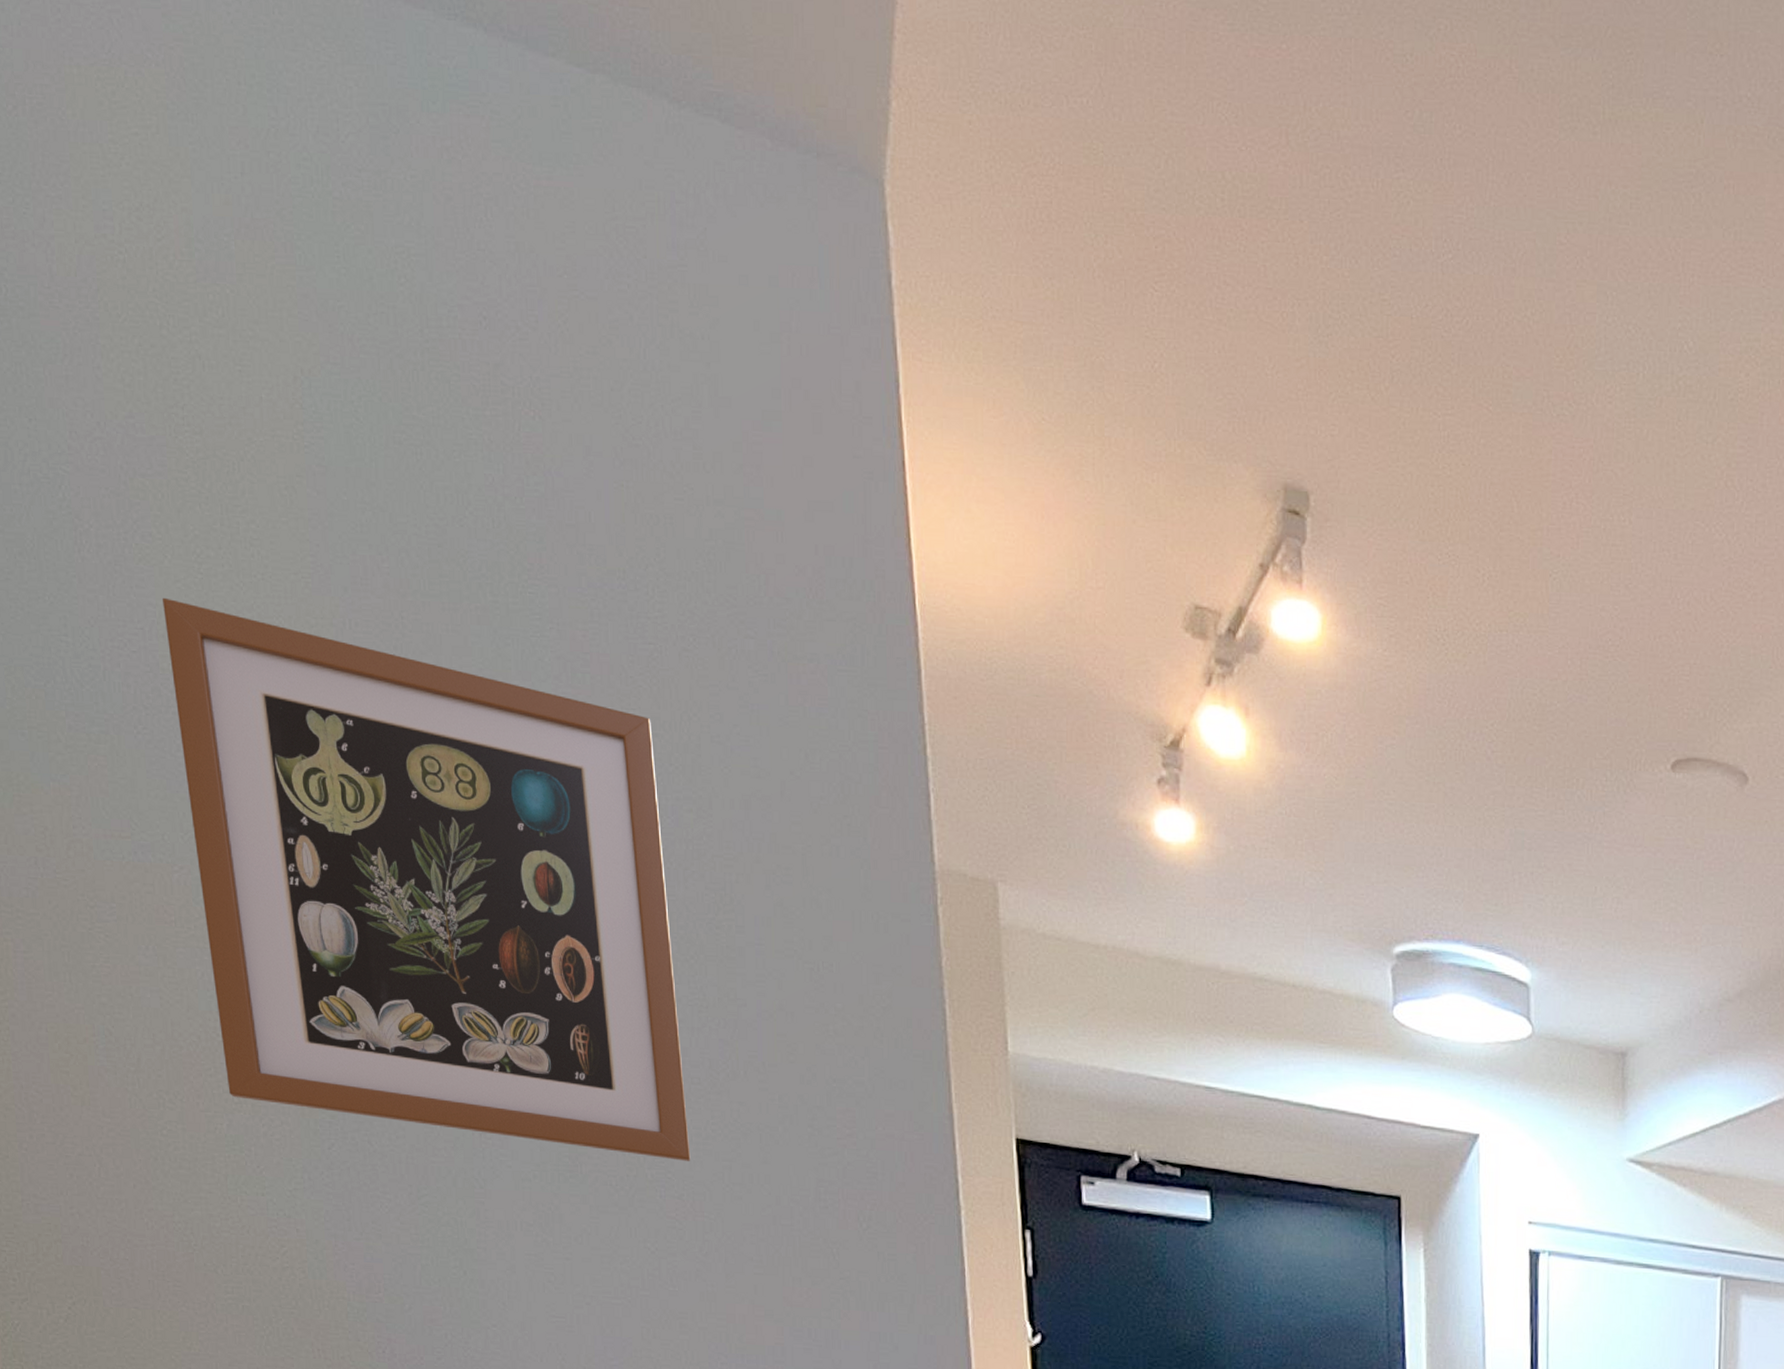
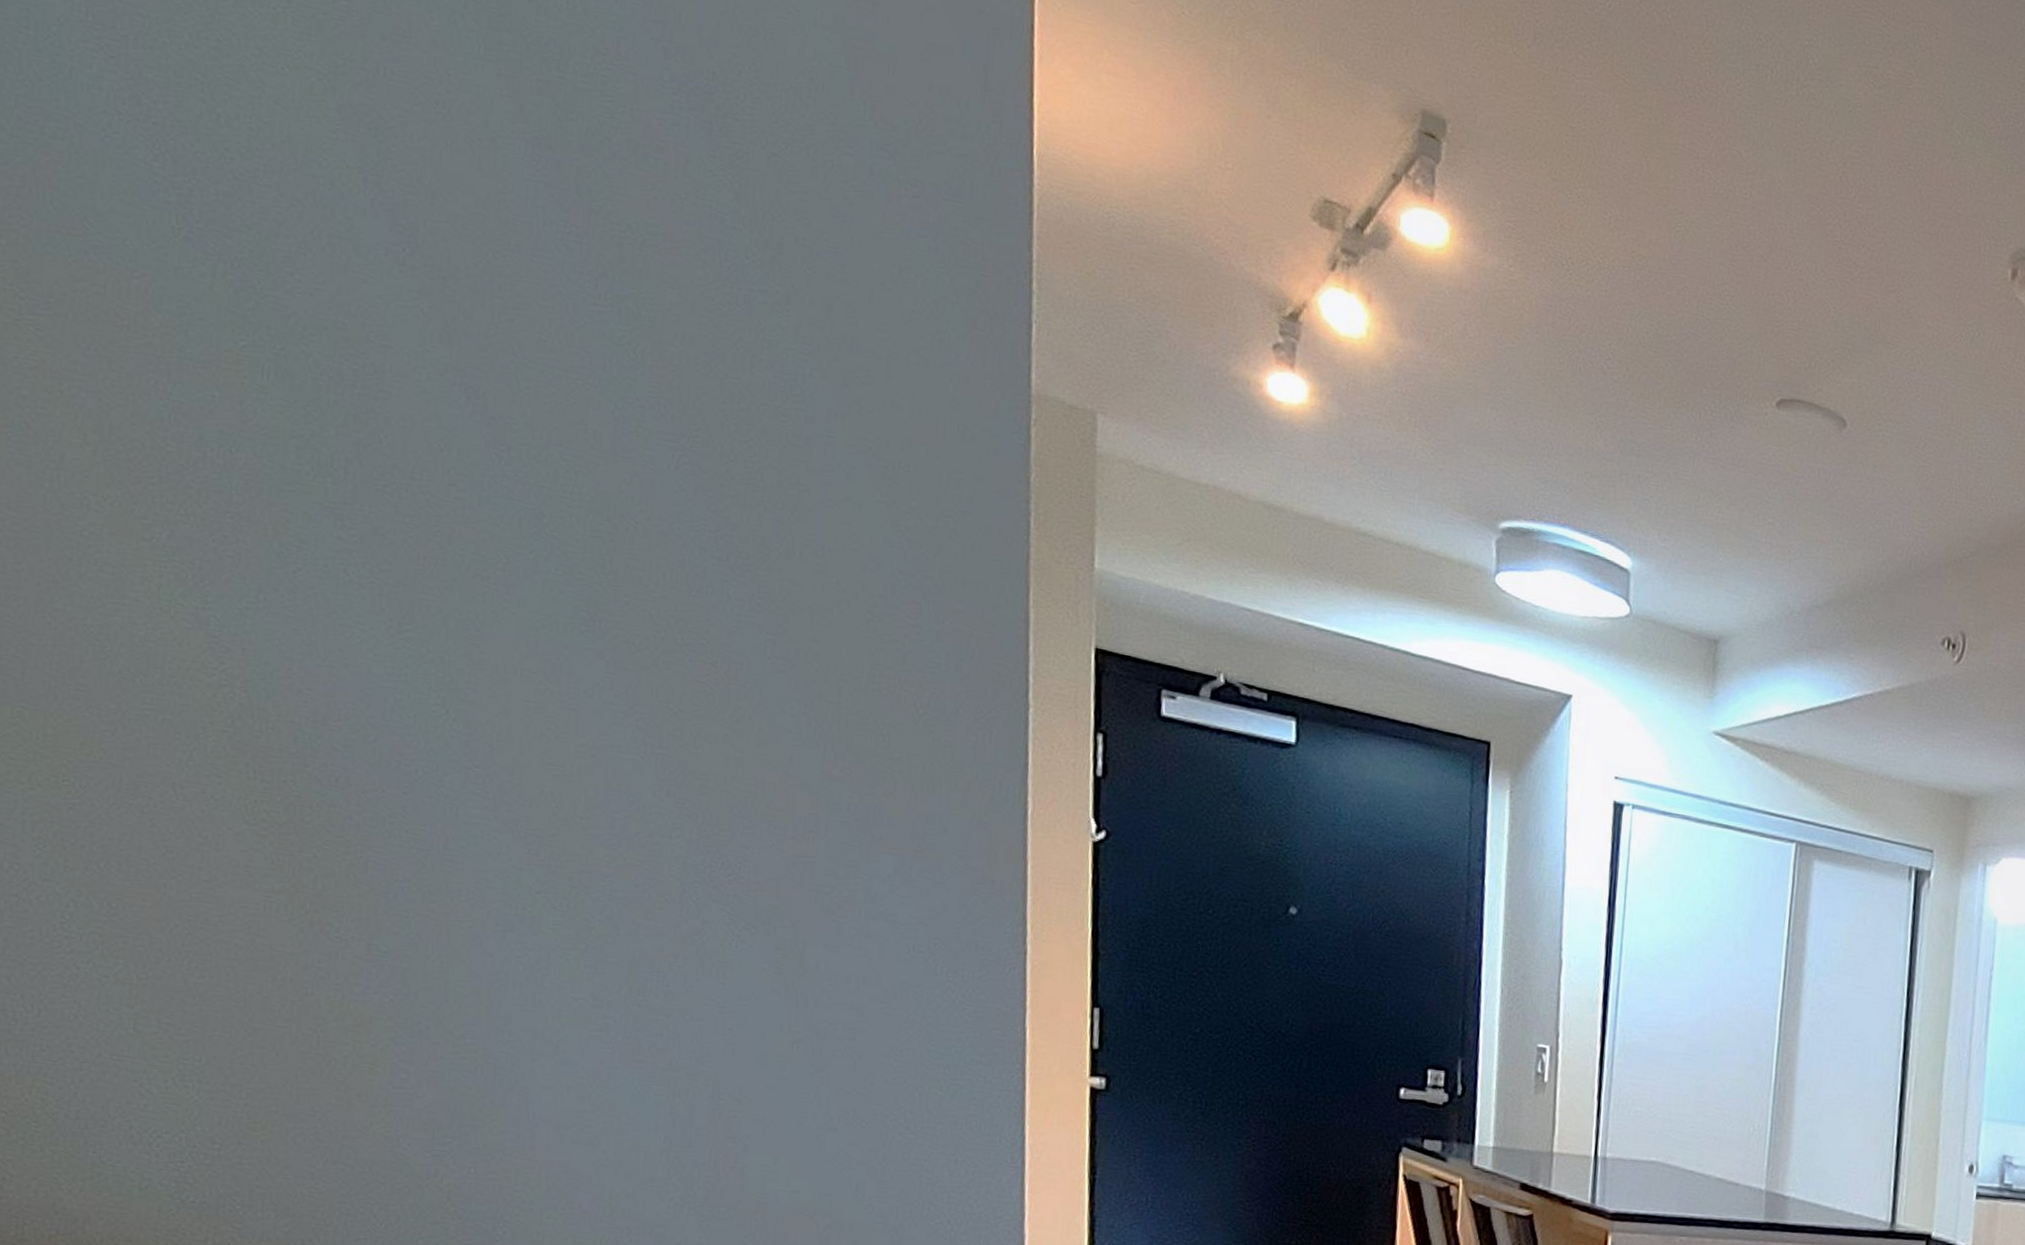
picture frame: present [162,597,691,1161] -> none [154,10,730,631]

